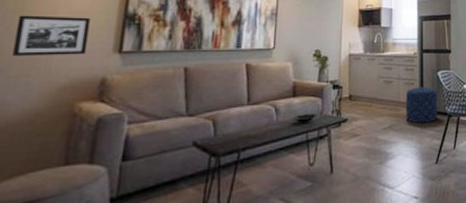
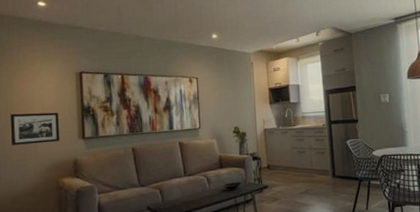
pouf: present [405,86,438,123] -> none [318,154,349,188]

